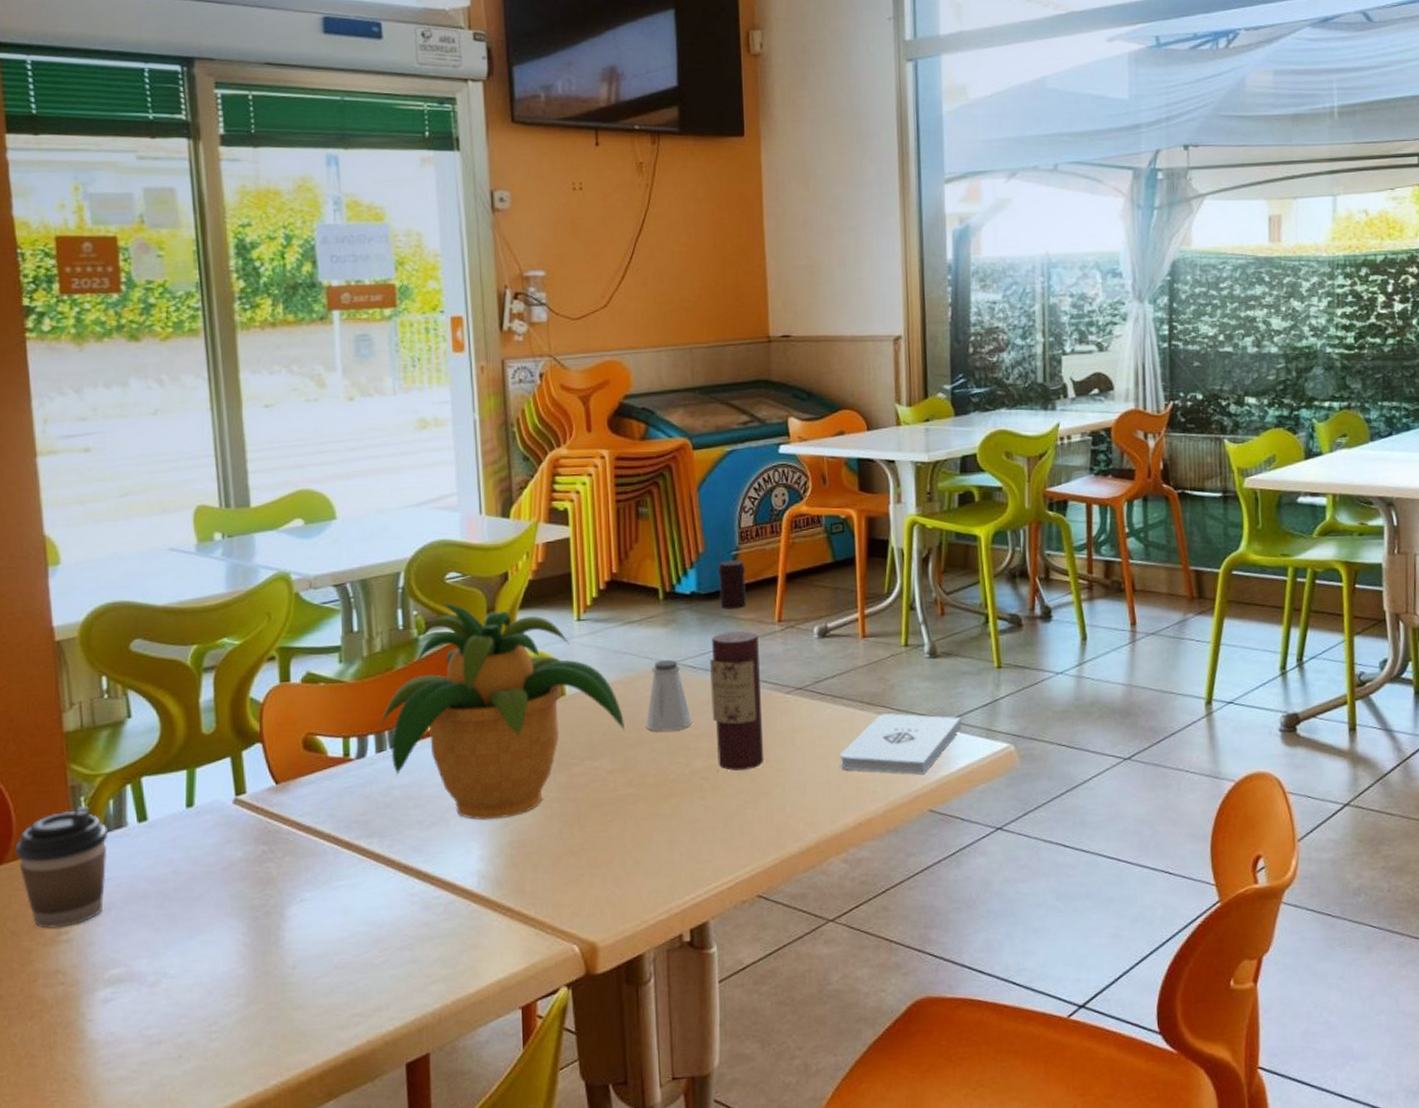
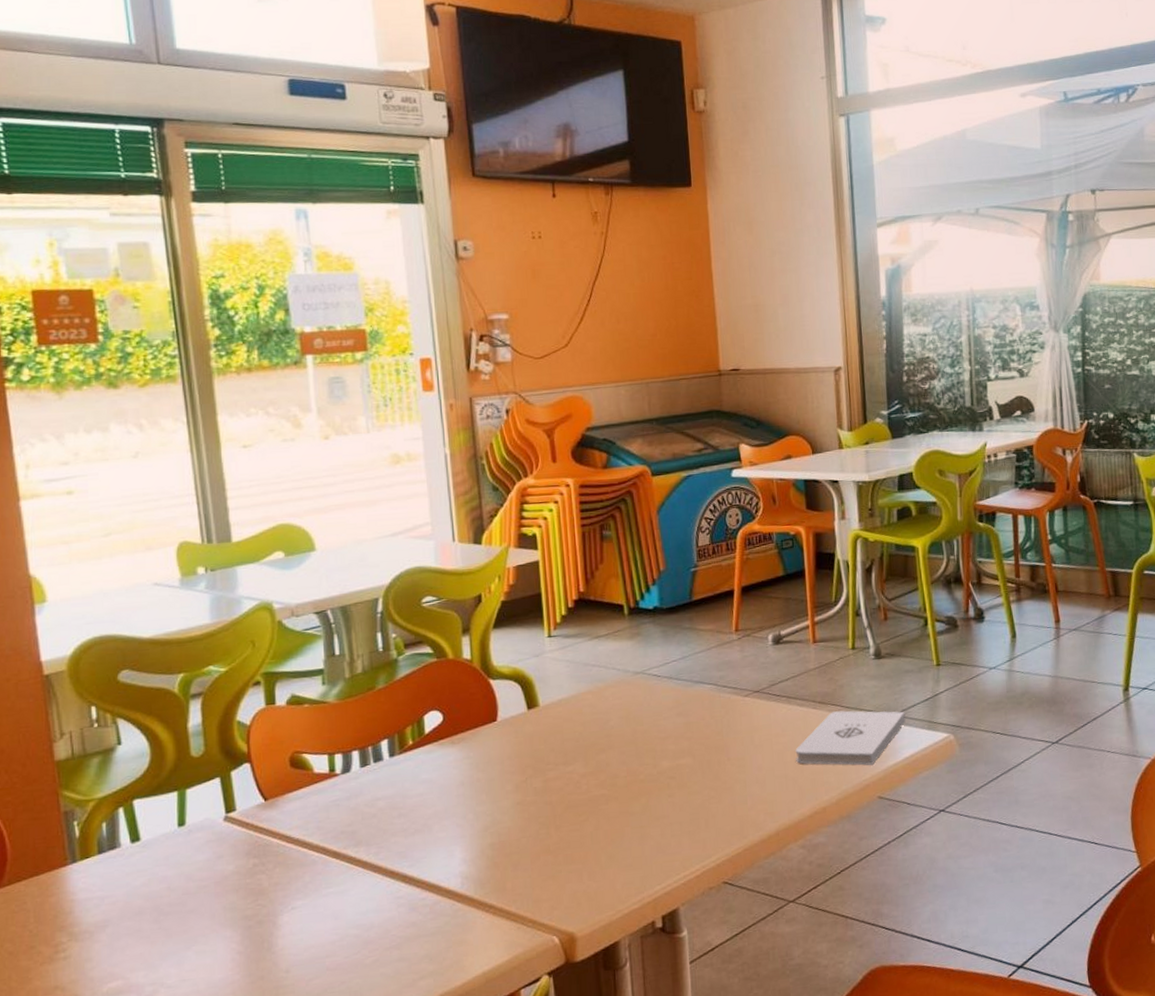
coffee cup: present [14,805,109,929] -> none [10,829,103,948]
potted plant: present [379,602,624,820] -> none [363,625,595,825]
saltshaker: present [646,660,692,732] -> none [615,670,659,737]
wine bottle: present [710,560,764,771] -> none [673,576,726,769]

